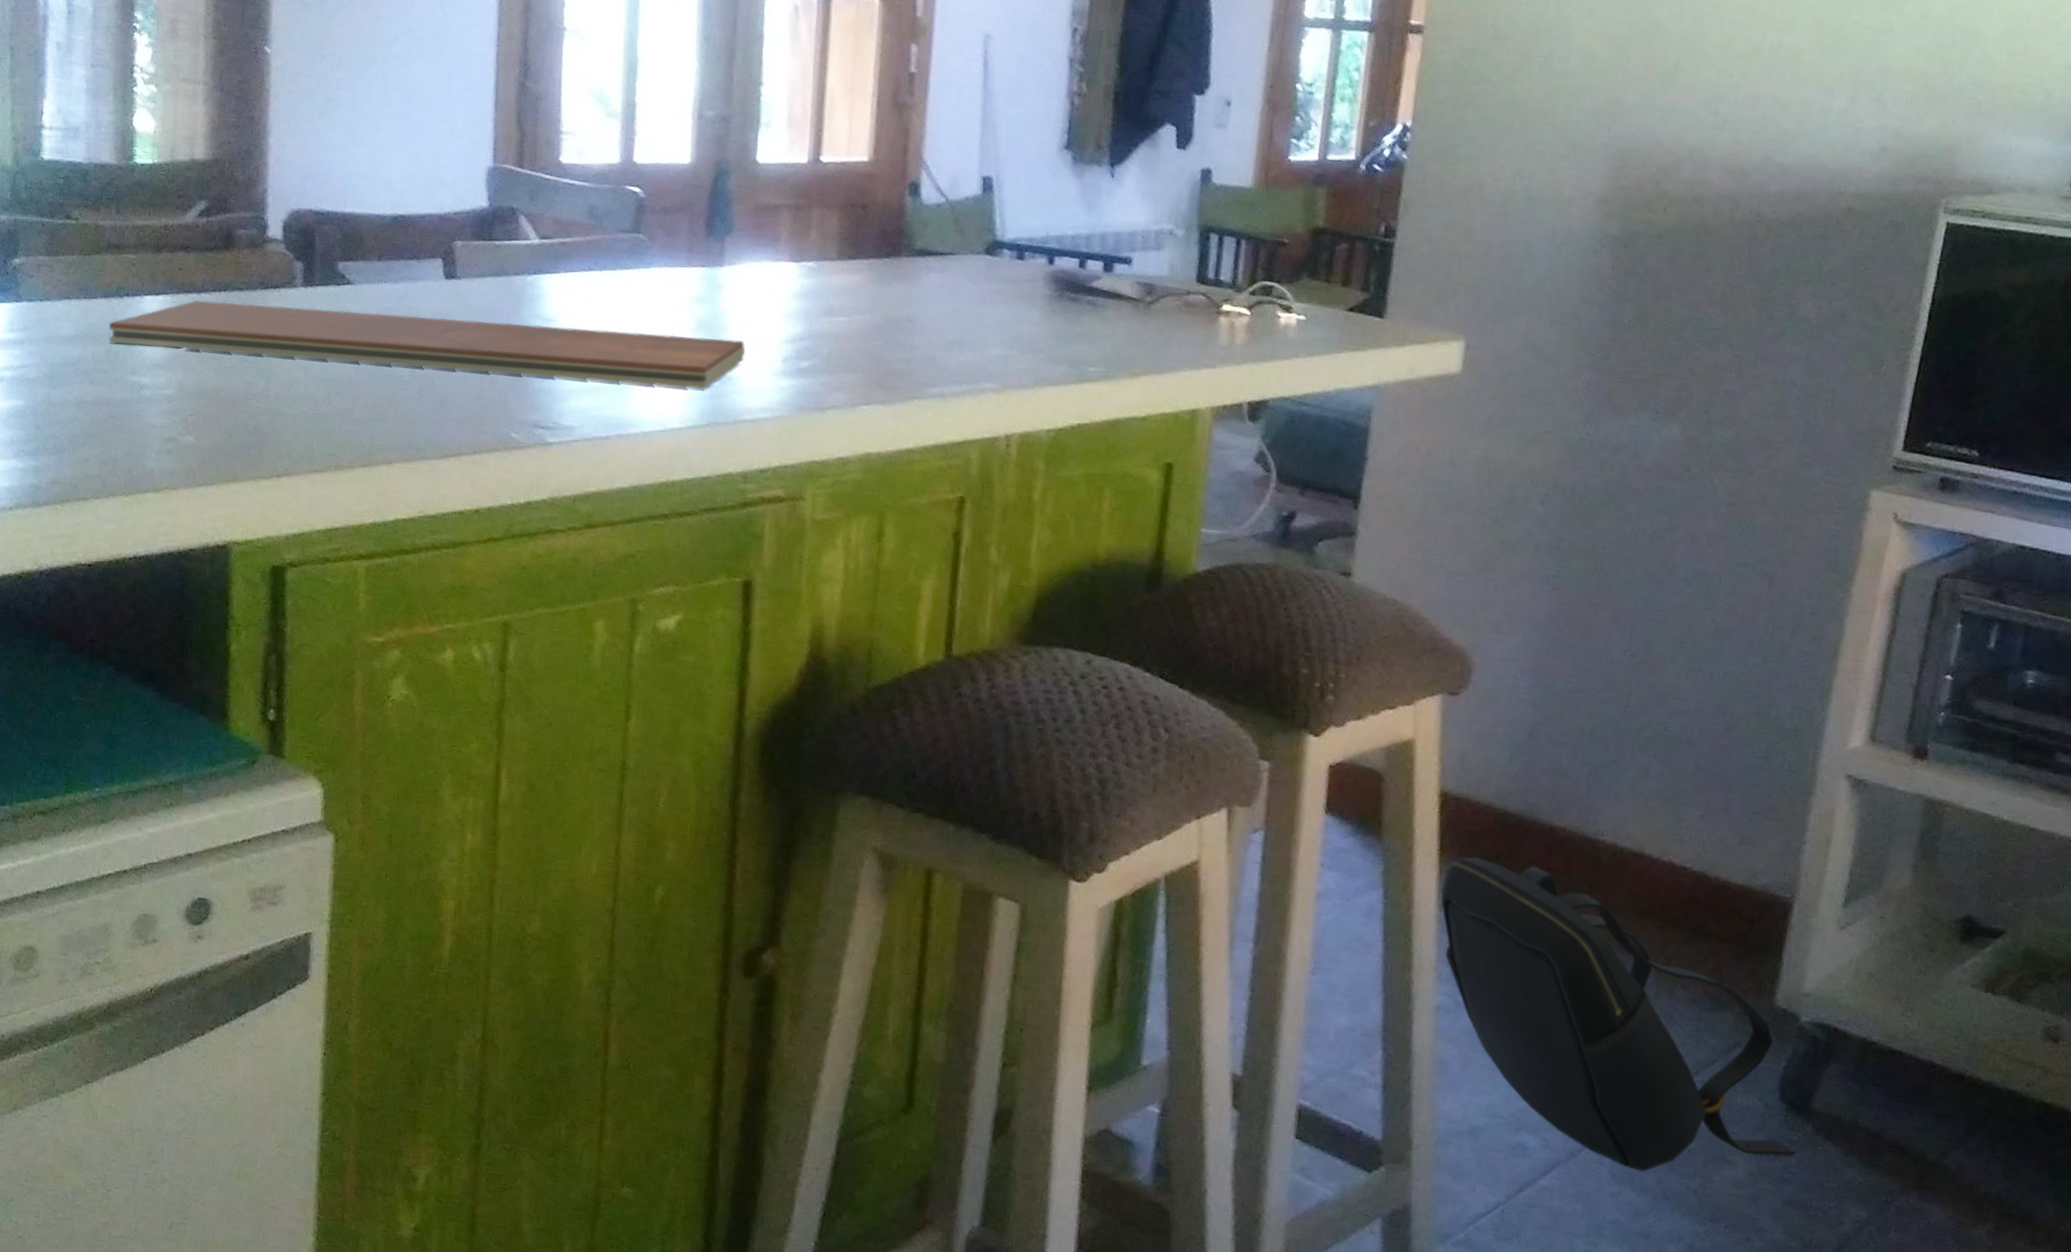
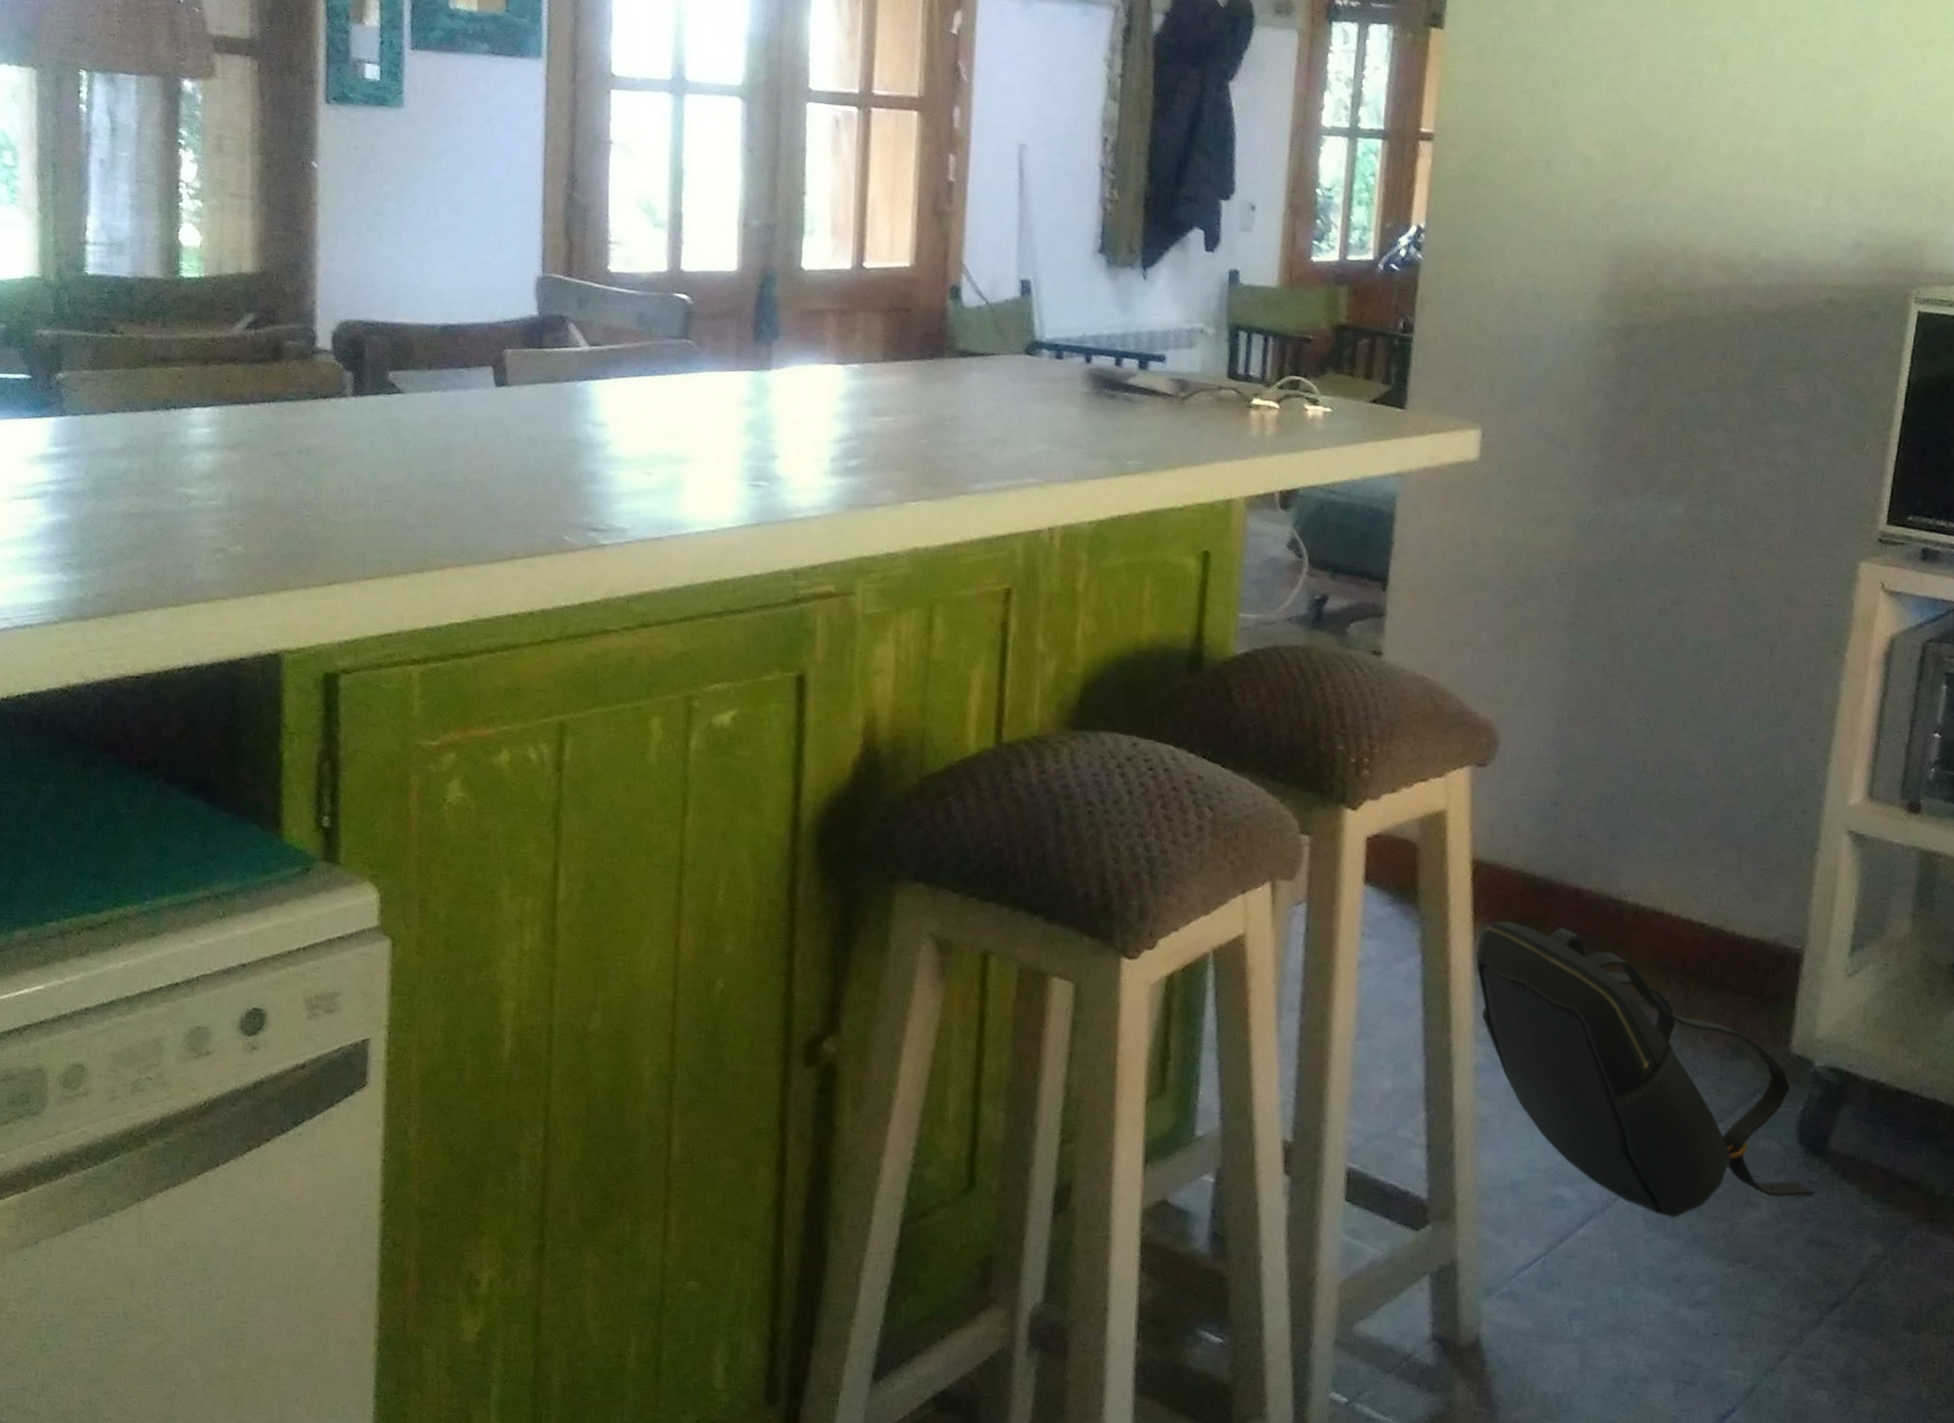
chopping board: present [109,300,745,389] -> none [156,411,794,489]

